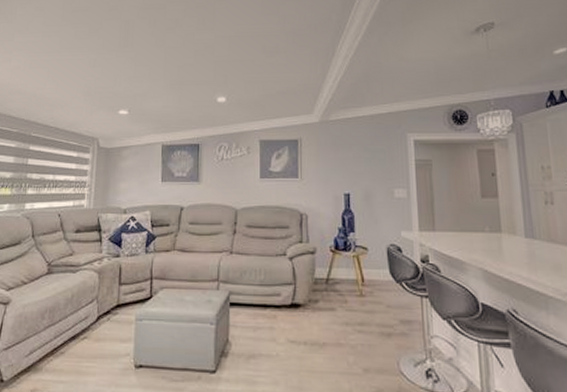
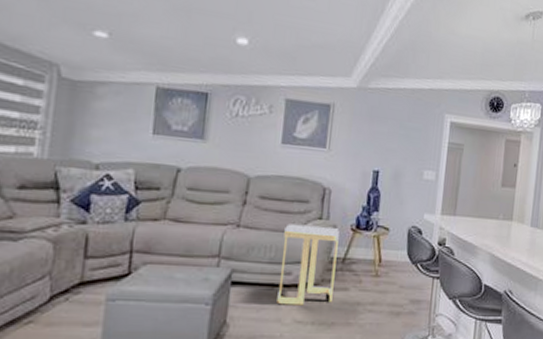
side table: none [270,248,321,326] -> present [277,224,339,306]

